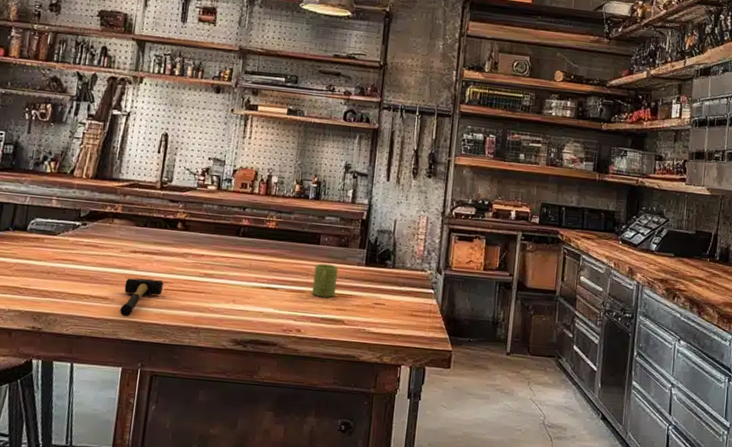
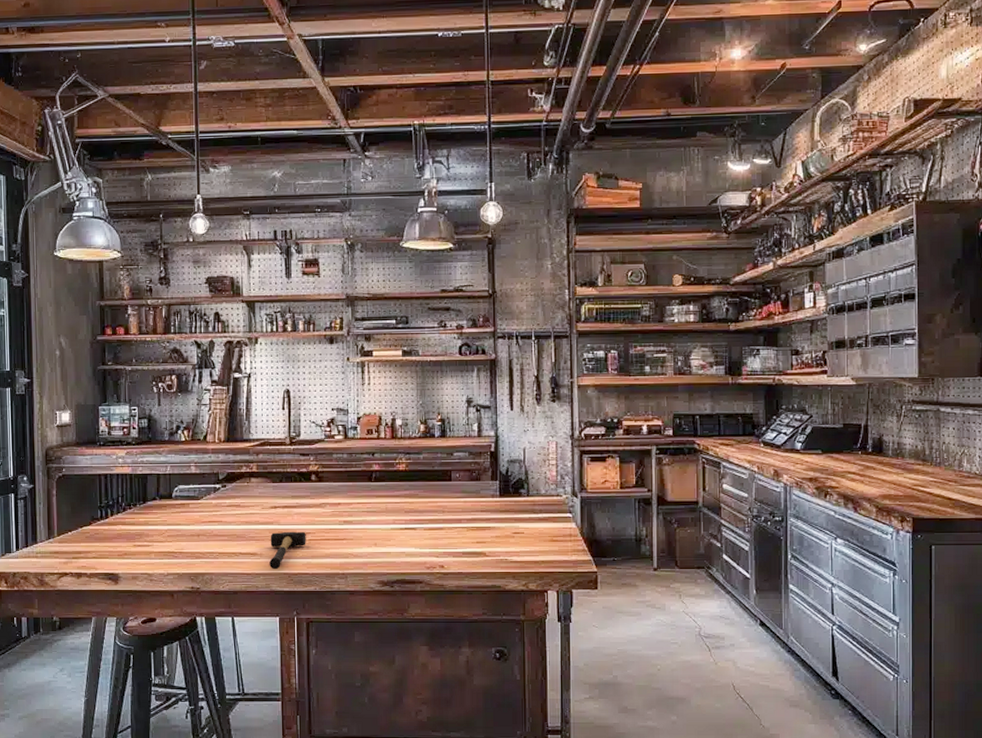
mug: present [312,263,339,298] -> none [449,499,474,532]

